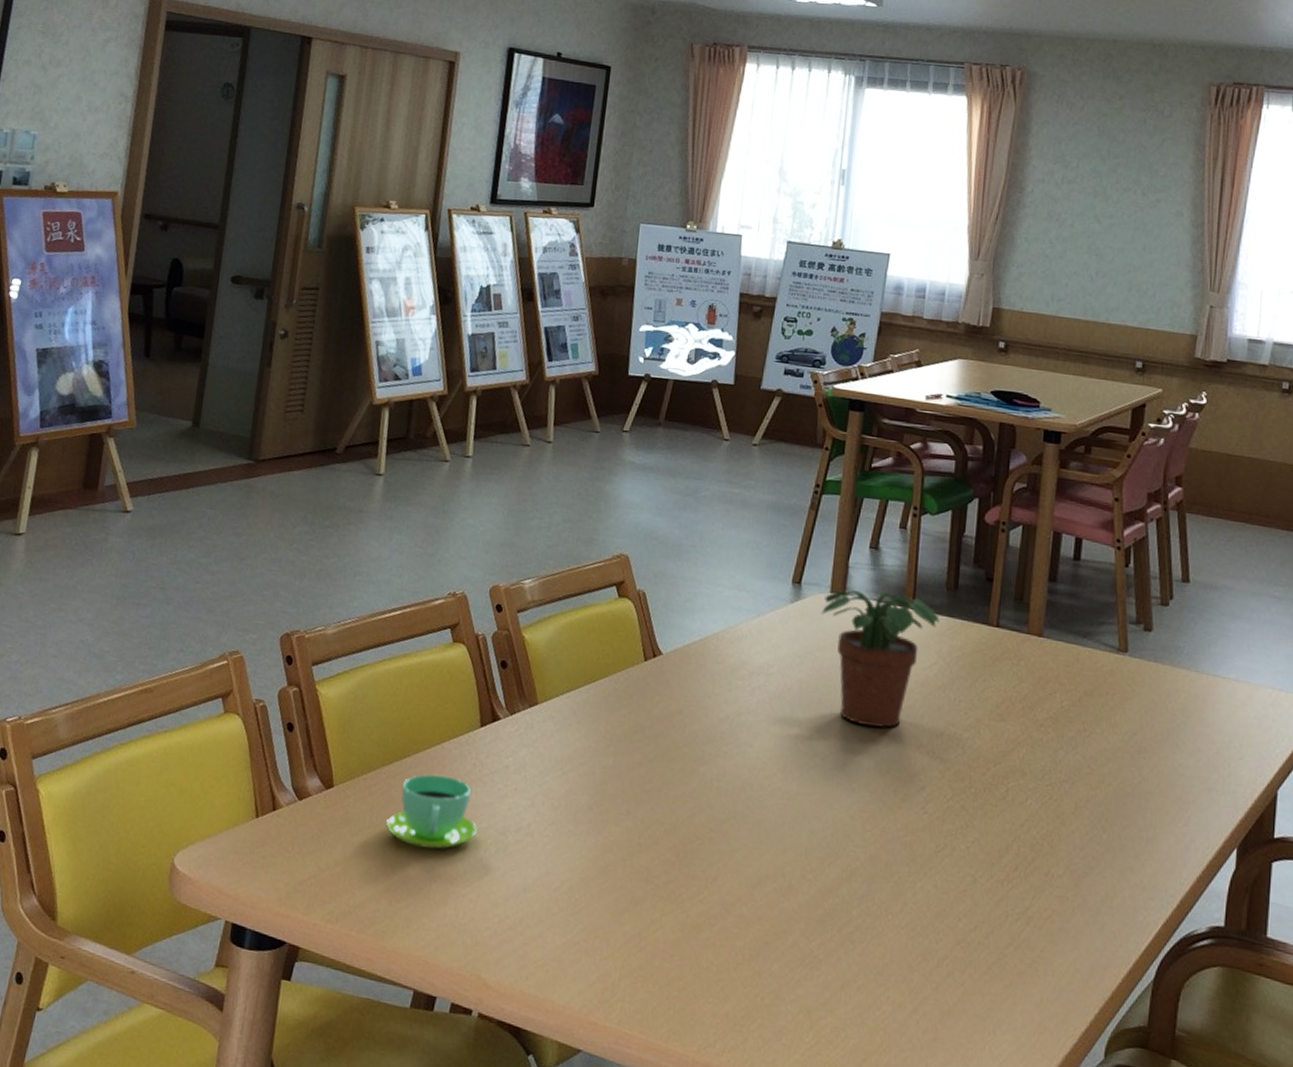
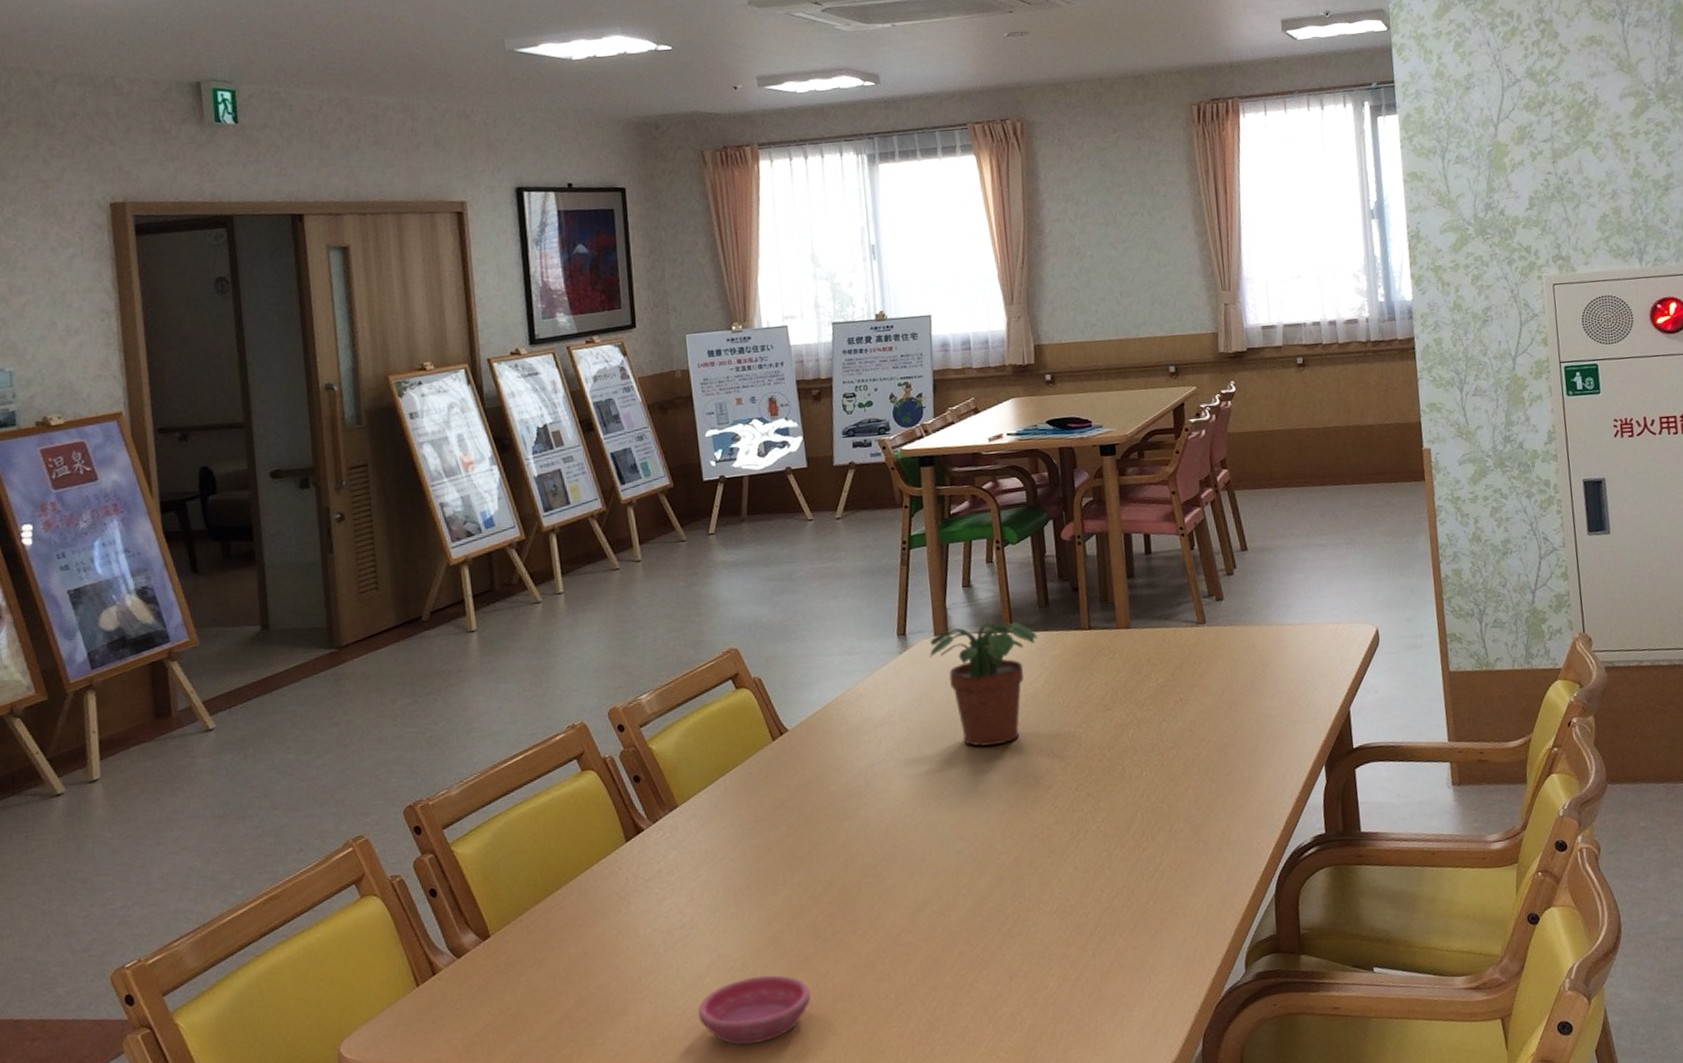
cup: present [385,774,478,849] -> none [550,895,643,969]
saucer: none [514,903,632,978] -> present [698,975,811,1045]

